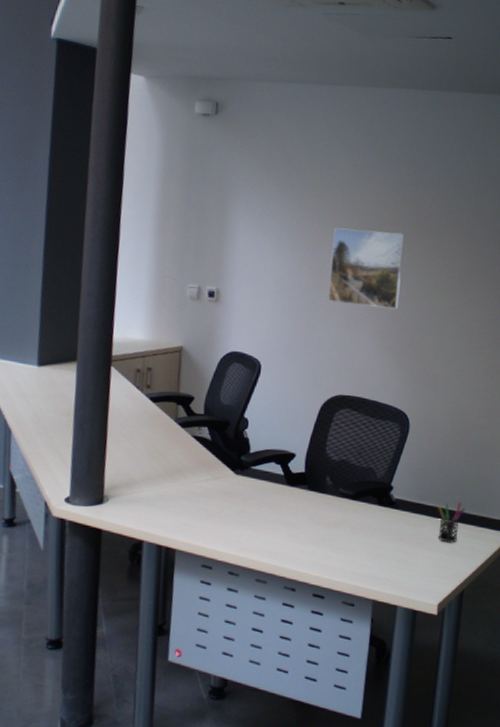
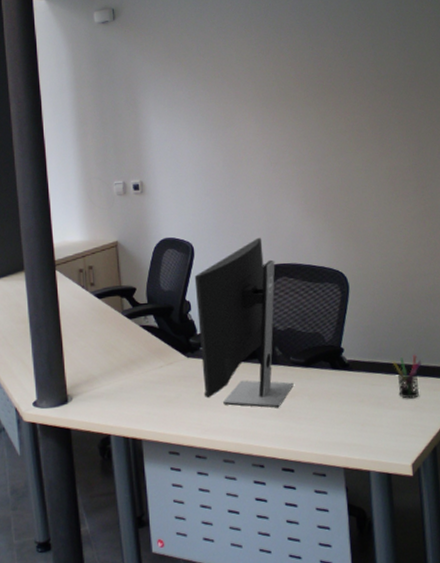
computer monitor: none [246,365,341,536] -> present [194,237,294,408]
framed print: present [327,227,405,309] -> none [240,97,316,175]

